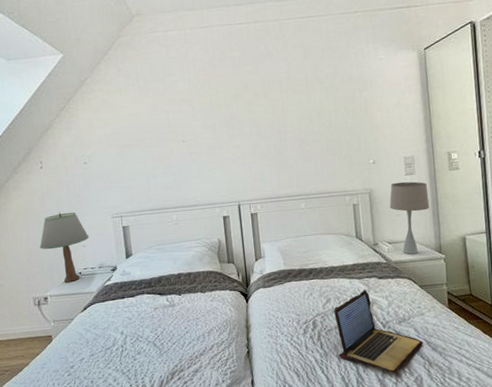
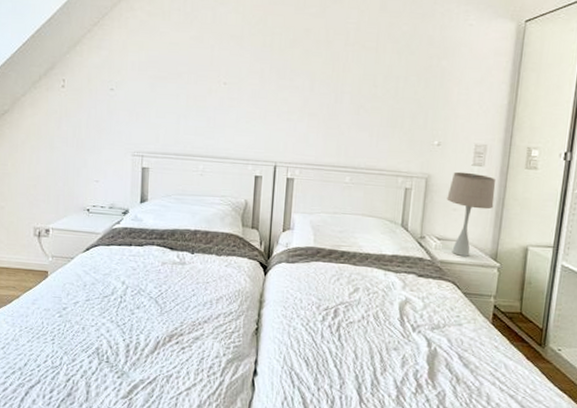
table lamp: present [39,212,89,282] -> none [49,139,104,218]
laptop: present [333,289,424,374] -> none [356,285,455,383]

